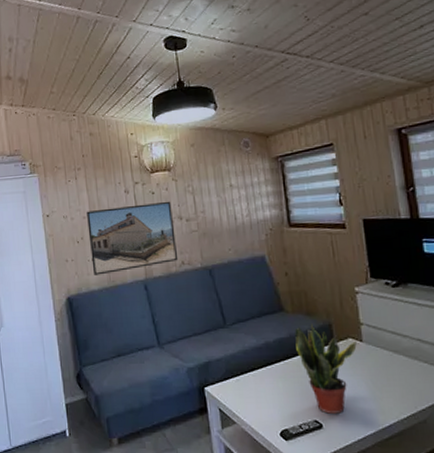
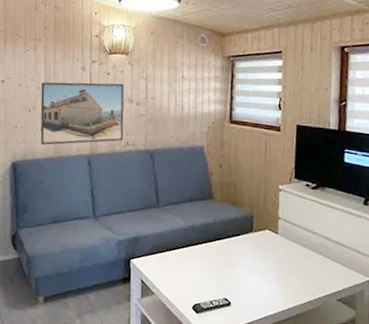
potted plant: present [294,324,357,414] -> none [218,213,272,294]

